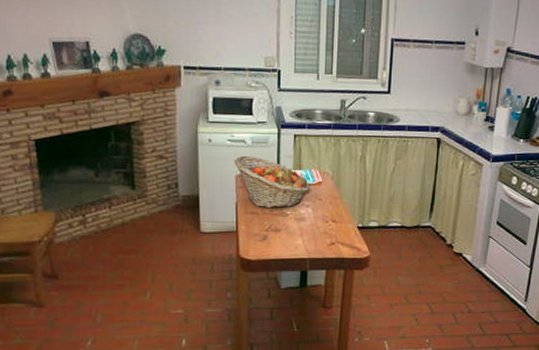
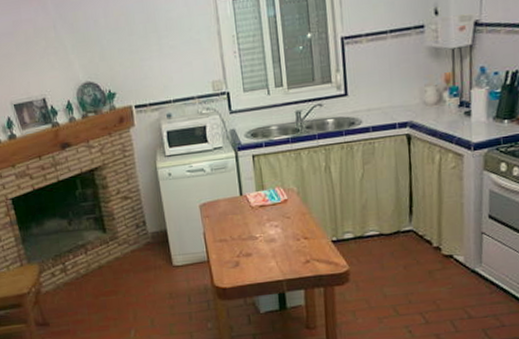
fruit basket: present [234,155,310,209] -> none [195,183,276,234]

